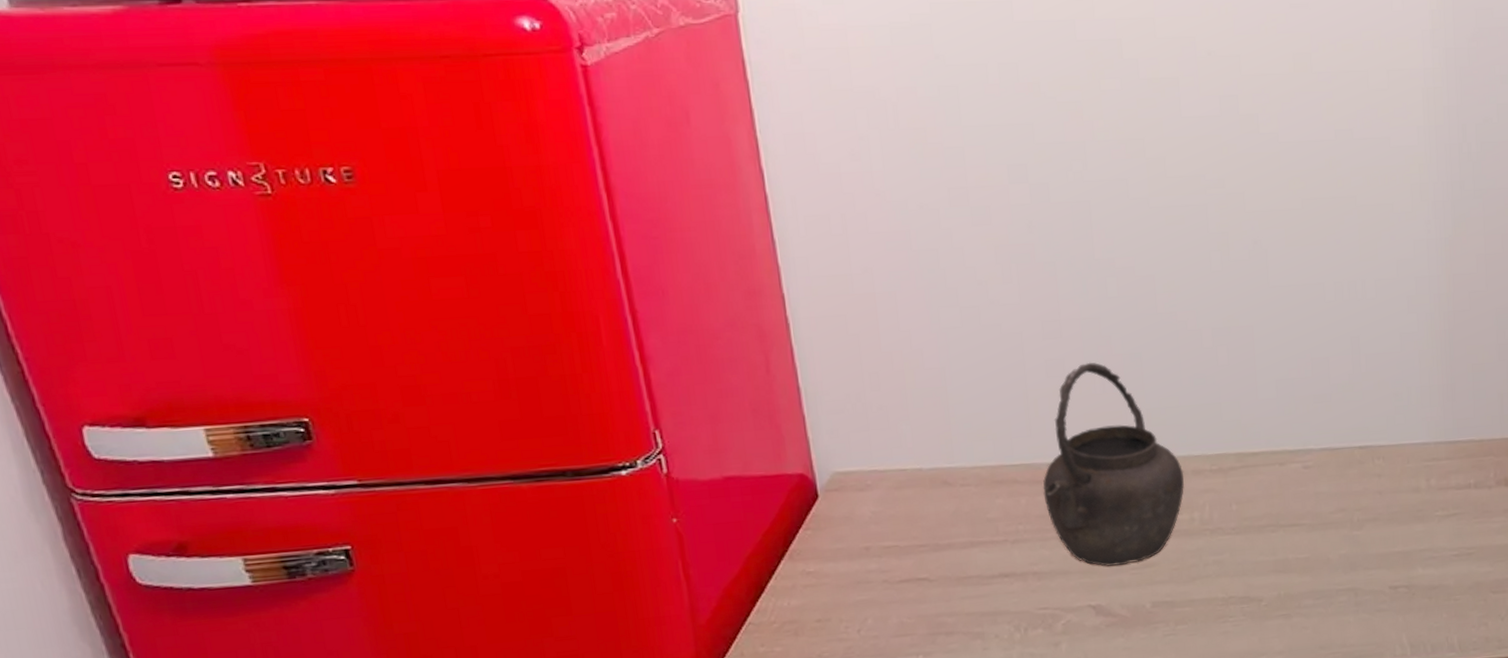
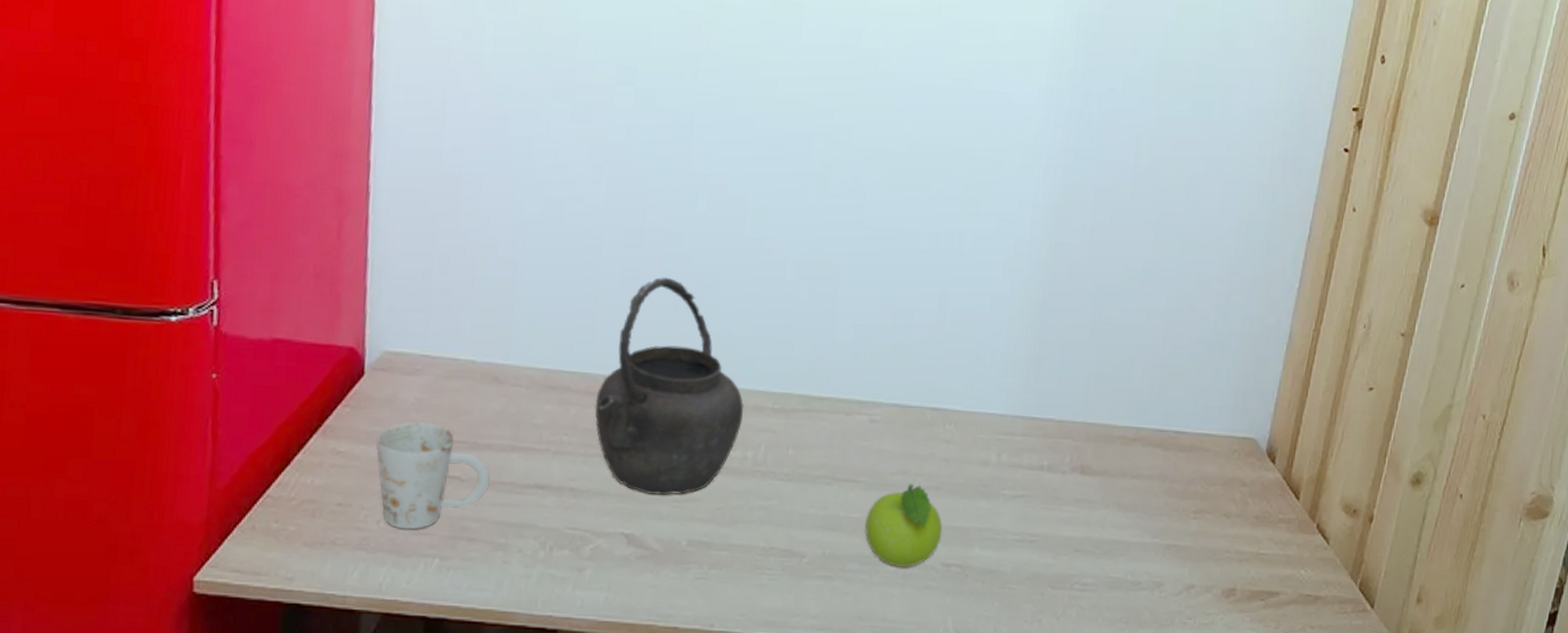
mug: none [842,532,957,634] -> present [375,421,490,530]
fruit: none [1313,519,1386,596] -> present [864,483,943,567]

